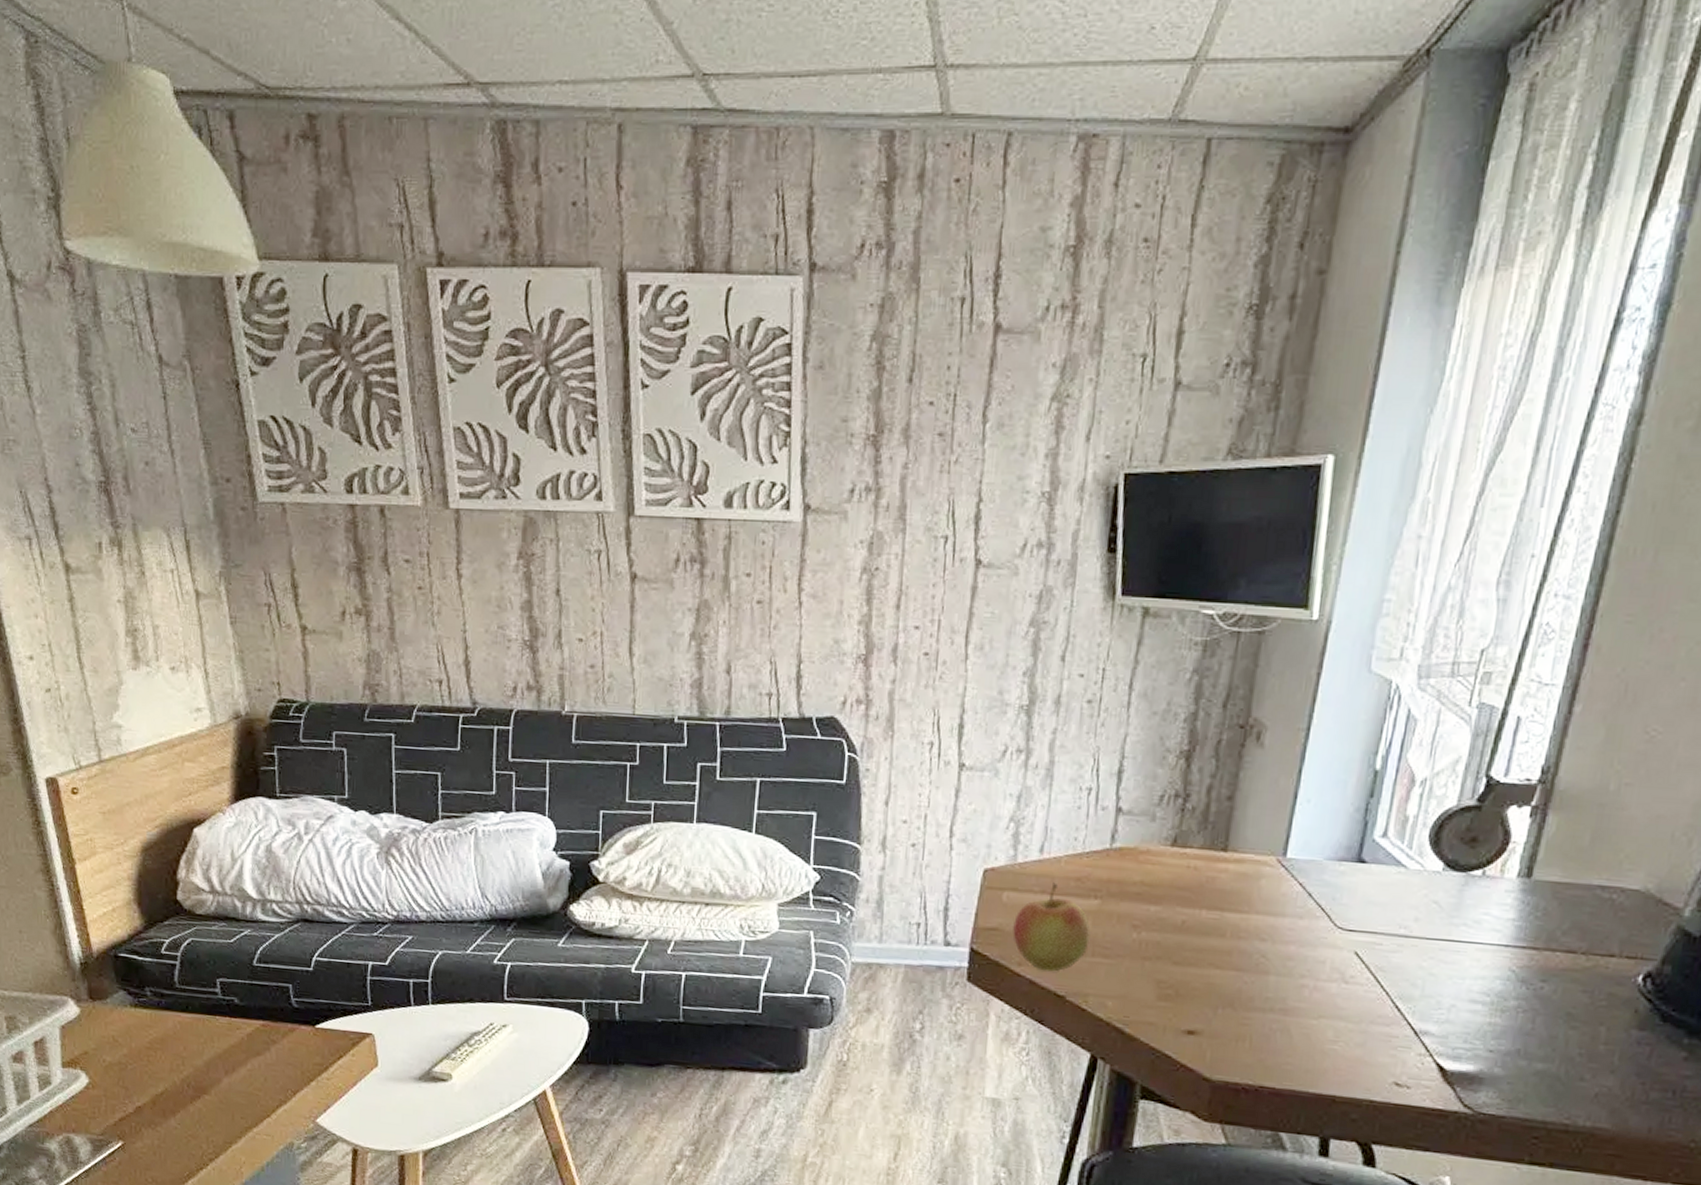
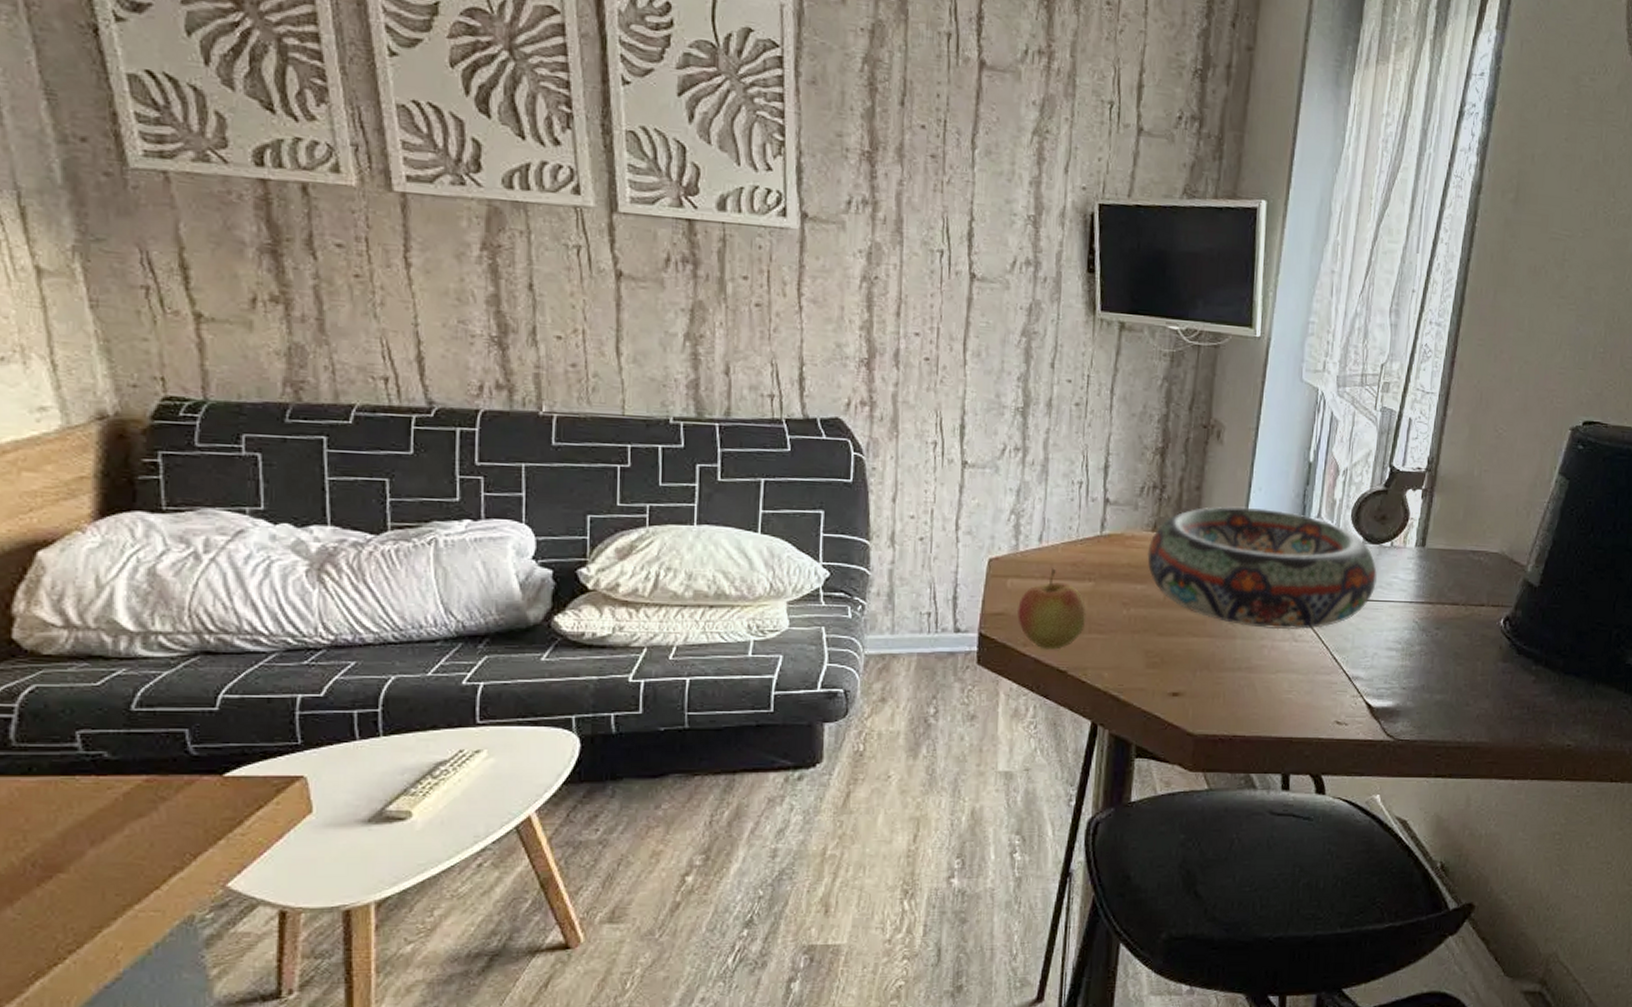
decorative bowl: none [1164,819,1461,970] -> present [1147,506,1377,630]

